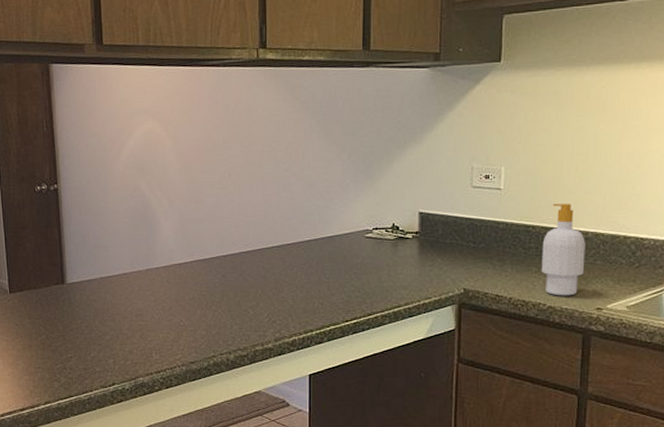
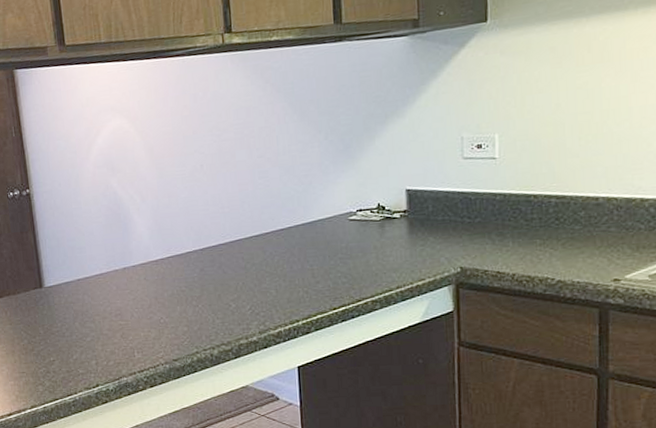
soap bottle: present [542,204,585,296] -> none [546,168,597,269]

